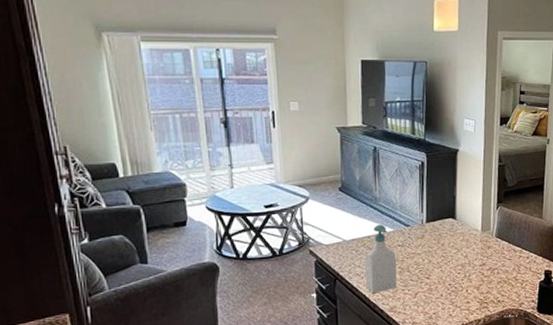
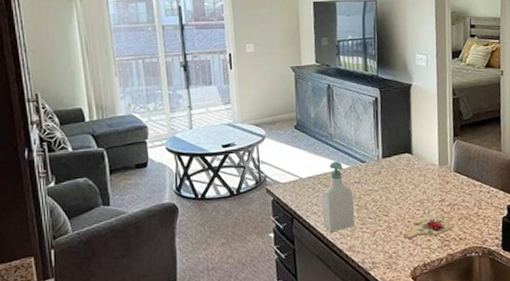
cutting board: none [444,279,494,301] -> present [403,215,455,240]

